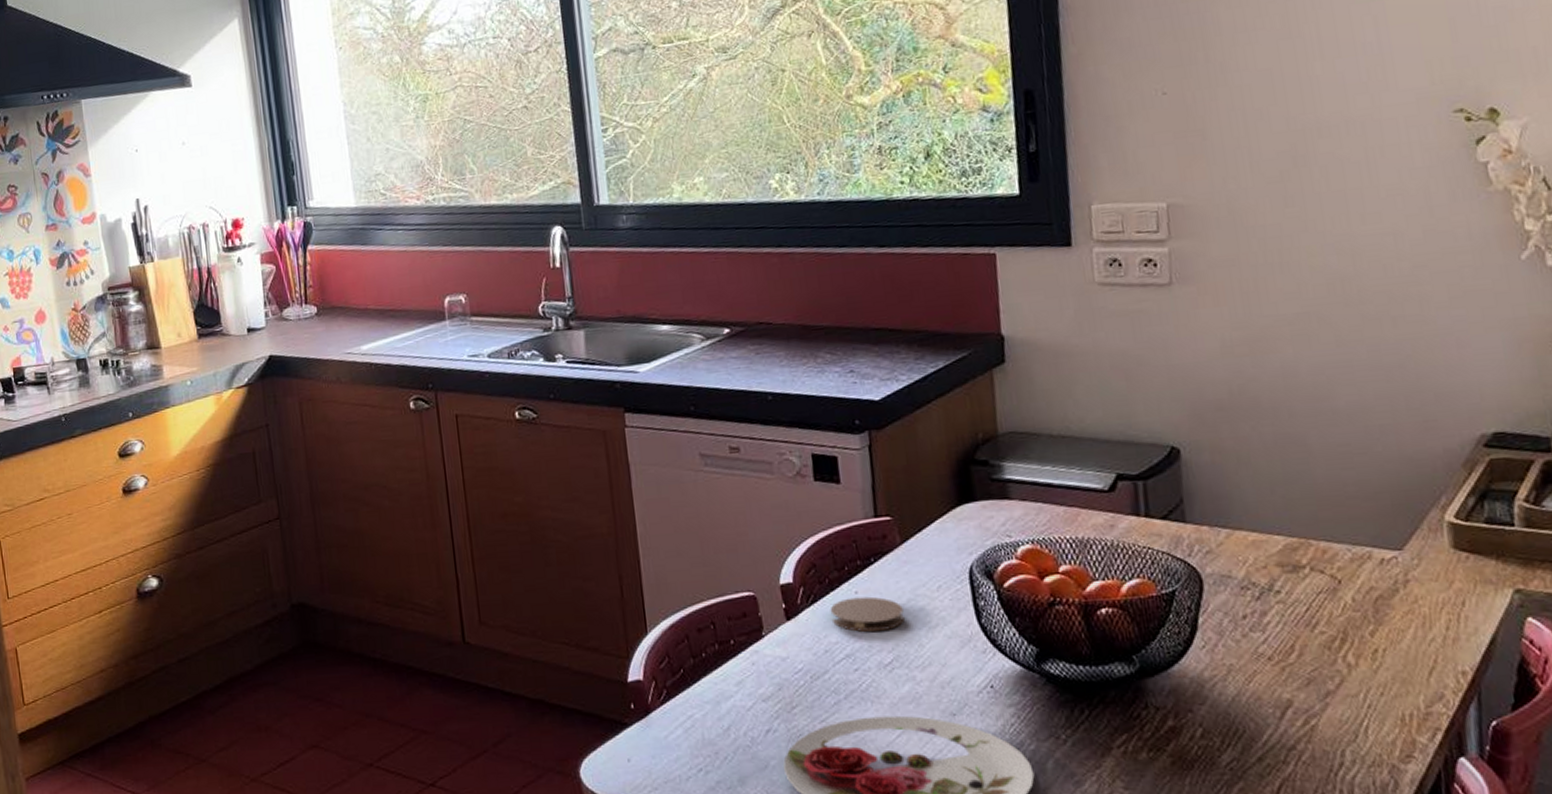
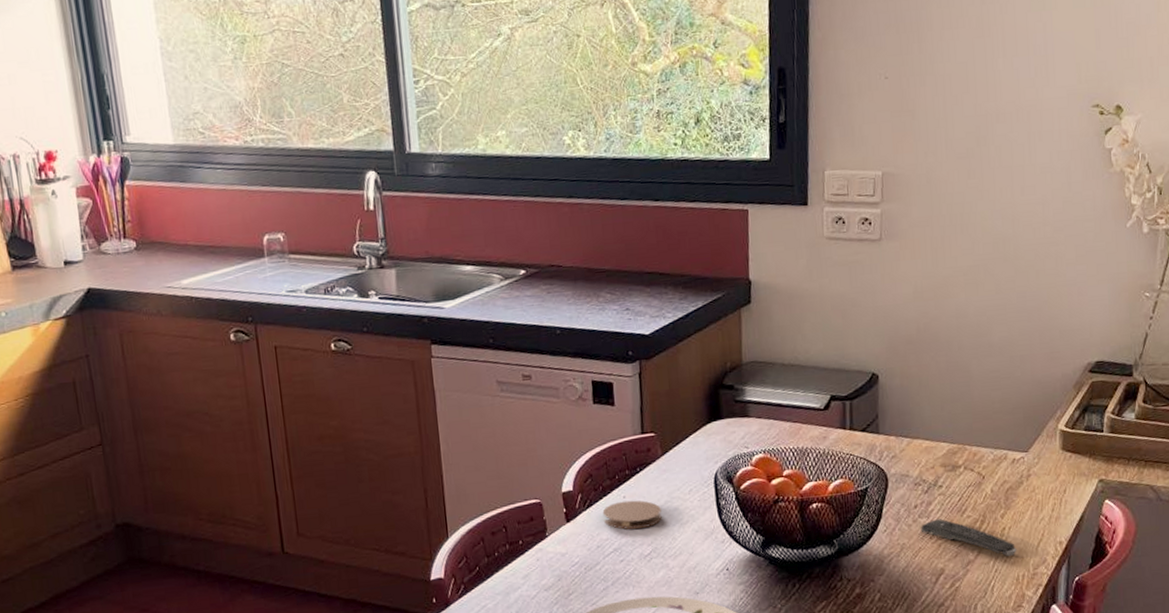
remote control: none [1253,634,1398,689] -> present [920,519,1017,557]

